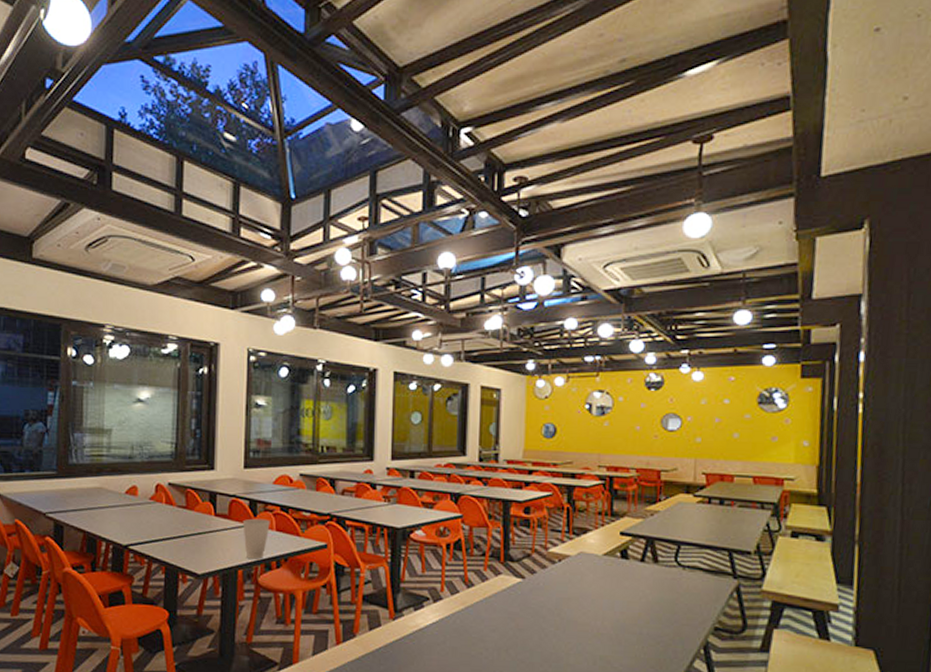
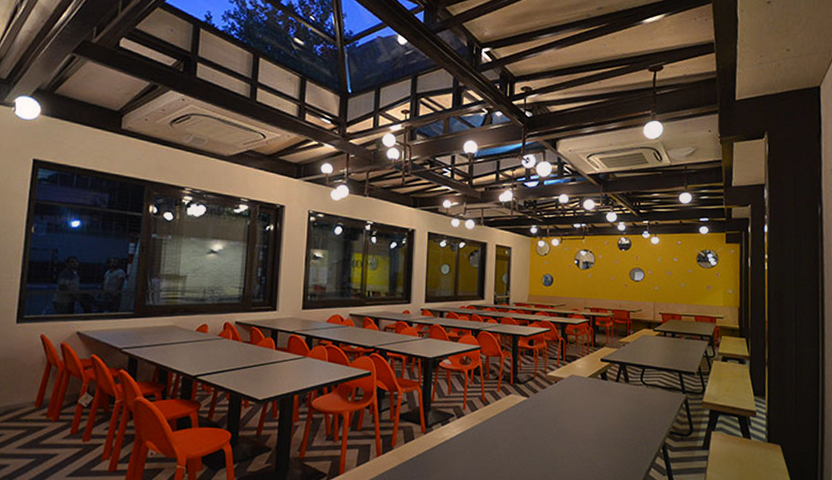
cup: present [242,518,270,559] -> none [299,351,323,386]

